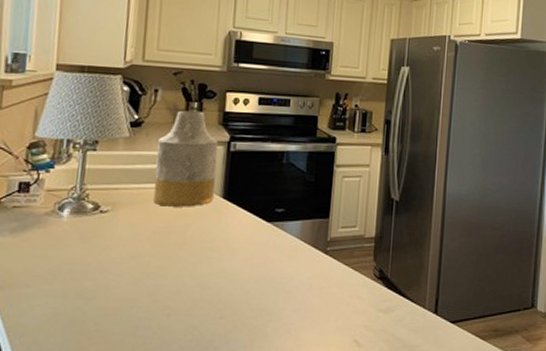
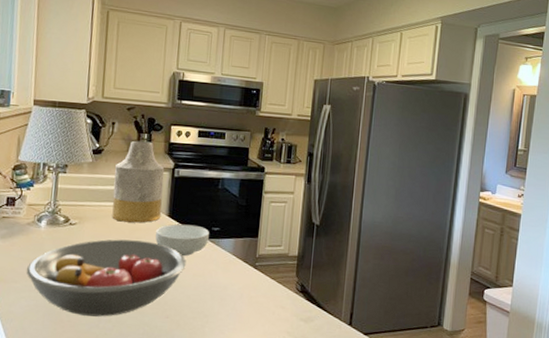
fruit bowl: none [42,227,245,323] -> present [26,239,186,317]
cereal bowl: none [207,206,272,244] -> present [155,224,209,257]

